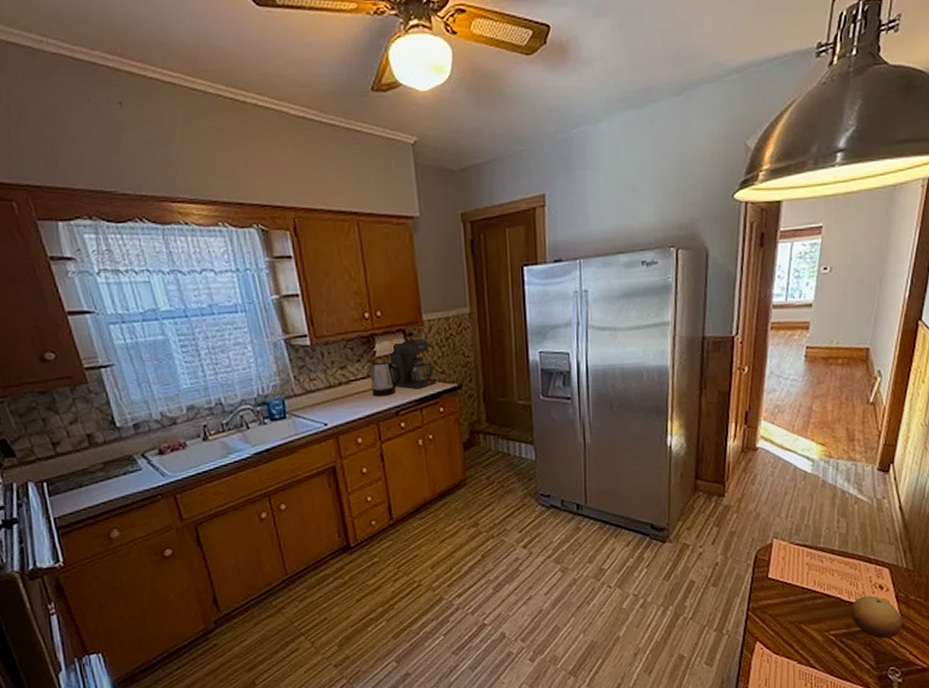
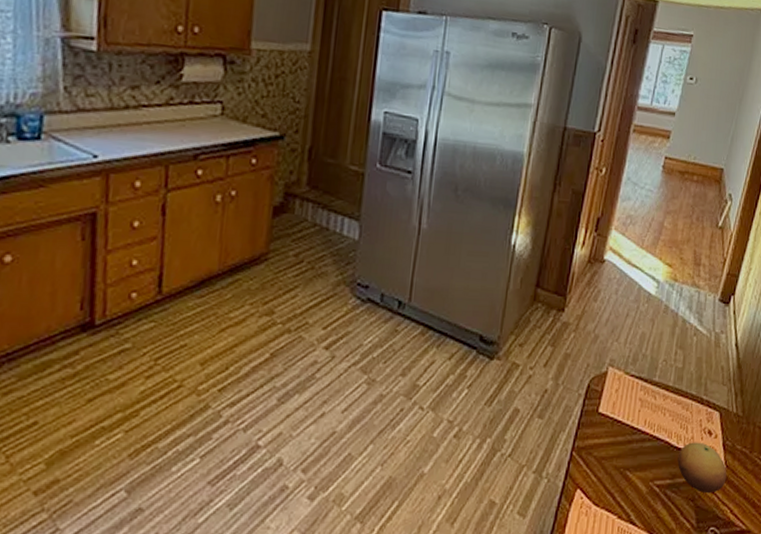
kettle: present [367,360,401,397] -> none [167,86,211,134]
coffee maker: present [390,339,437,389] -> none [198,67,254,132]

